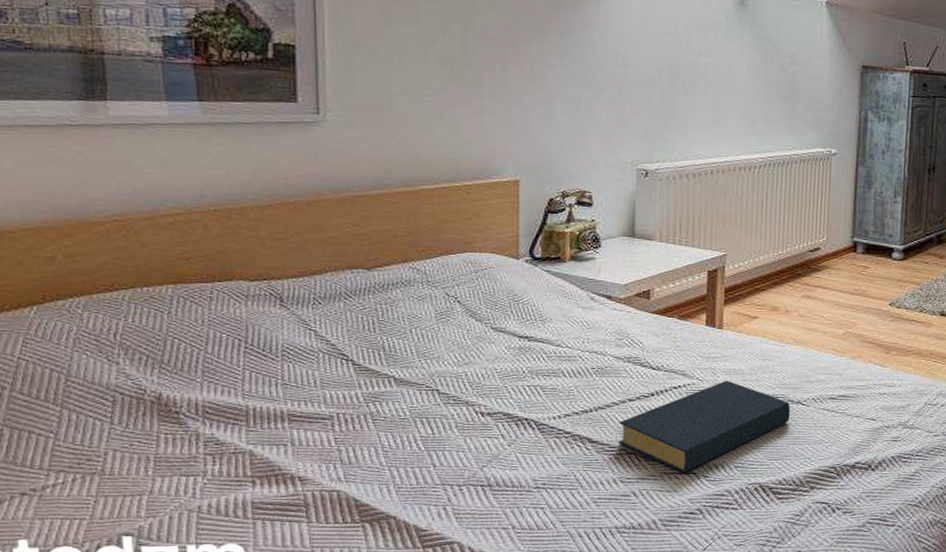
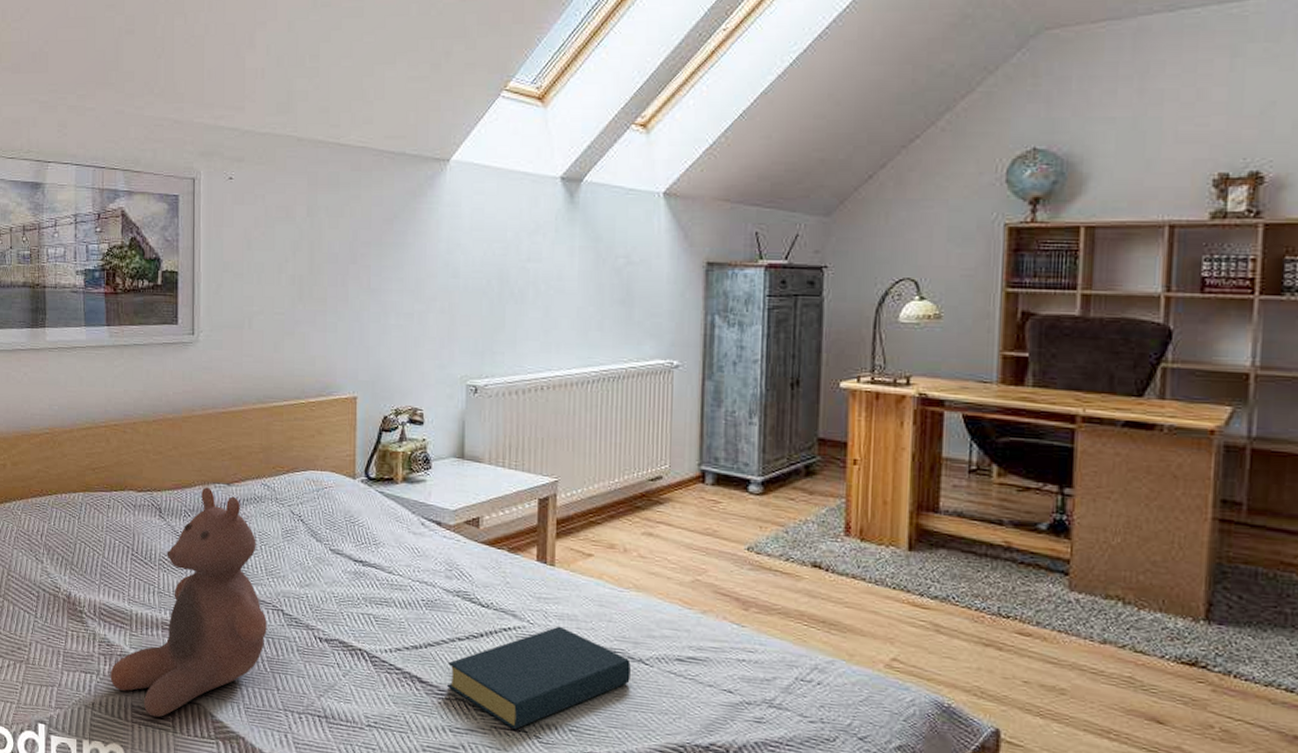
stuffed bear: none [221,273,420,511] -> present [110,487,267,718]

